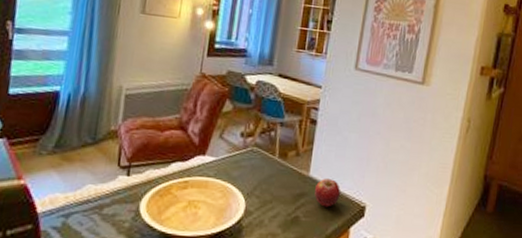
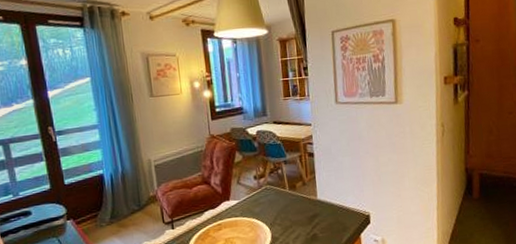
fruit: present [314,178,340,207] -> none [324,198,347,222]

